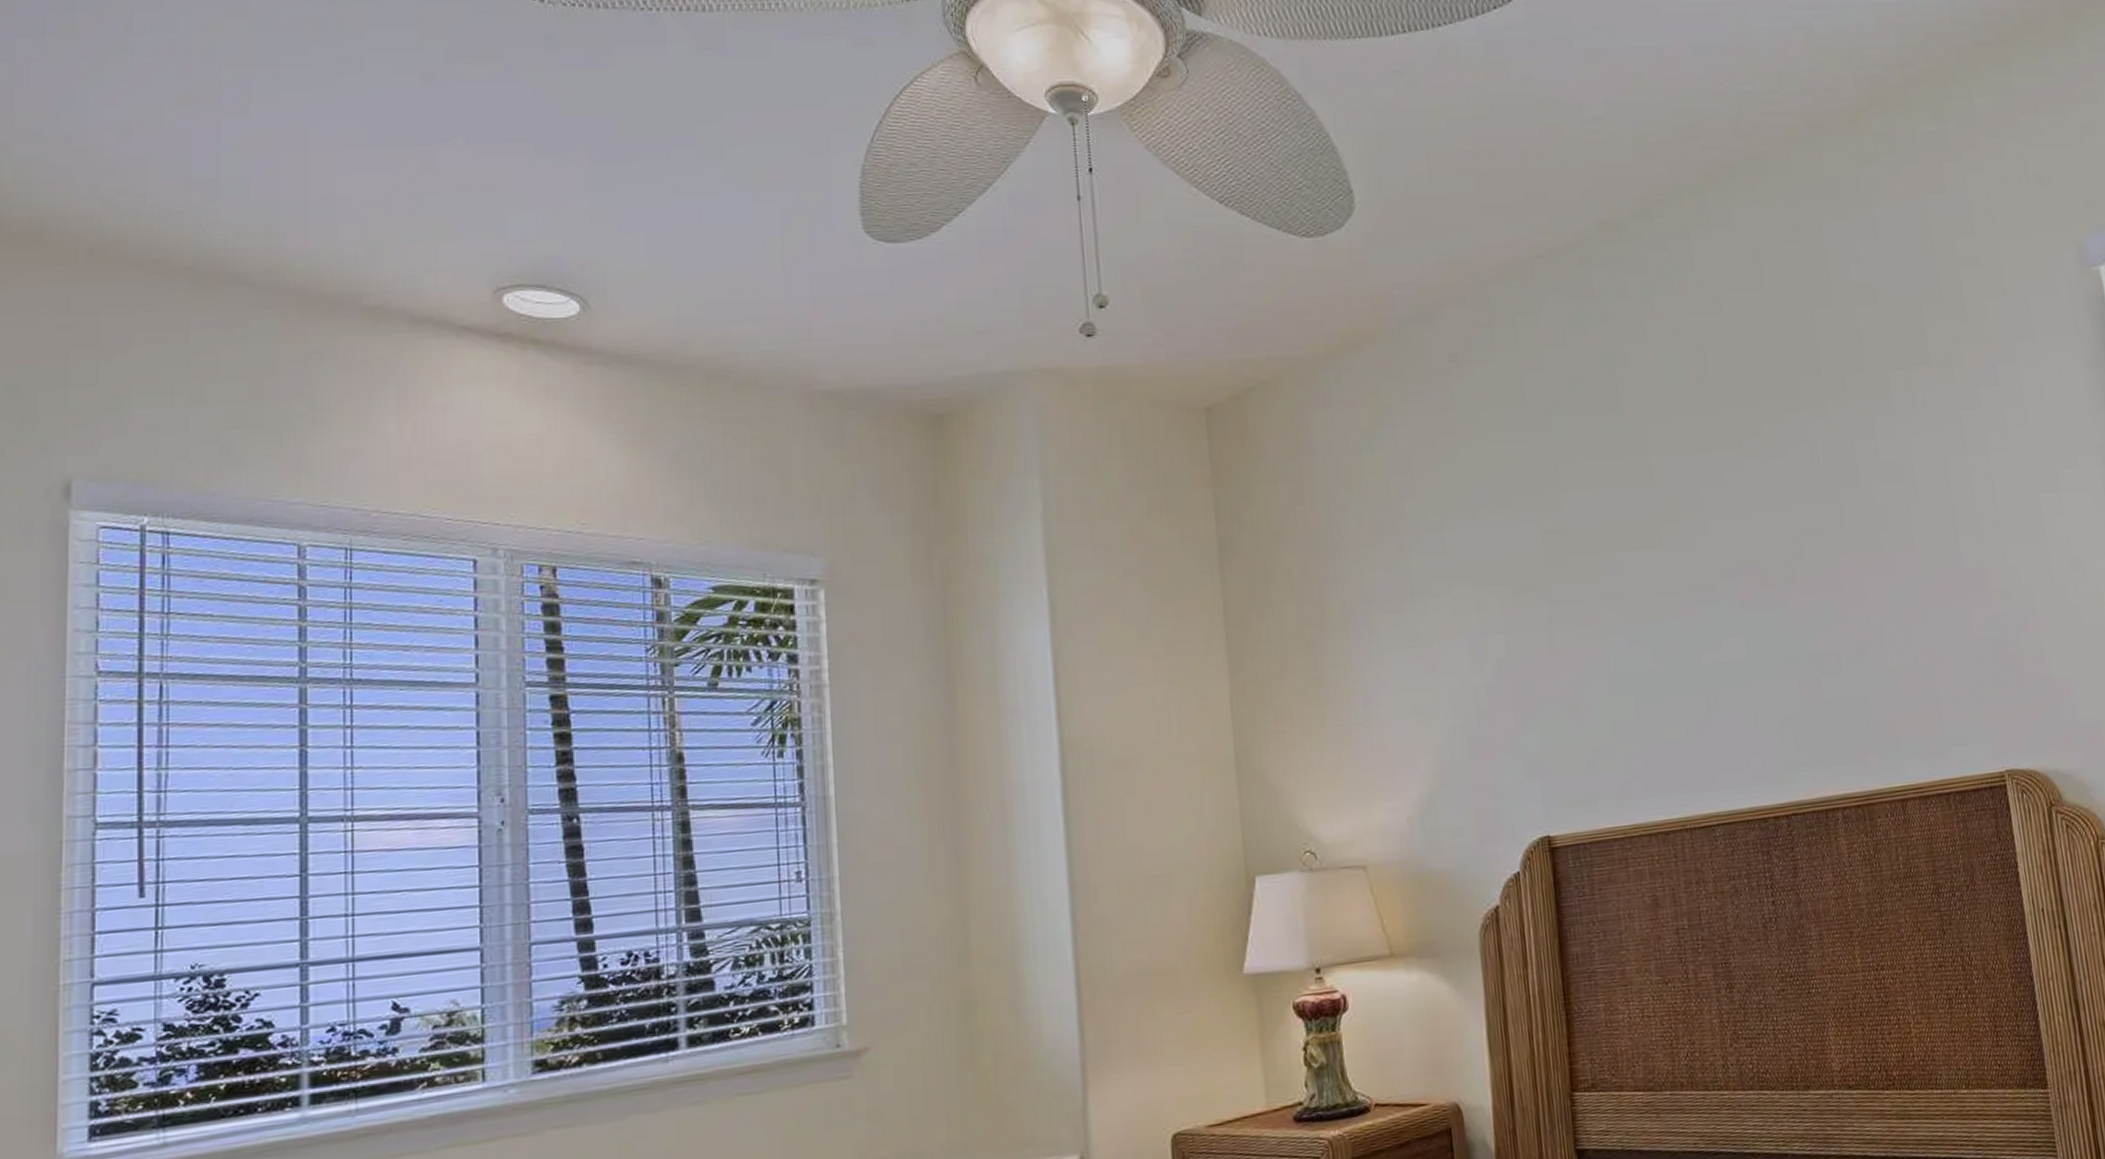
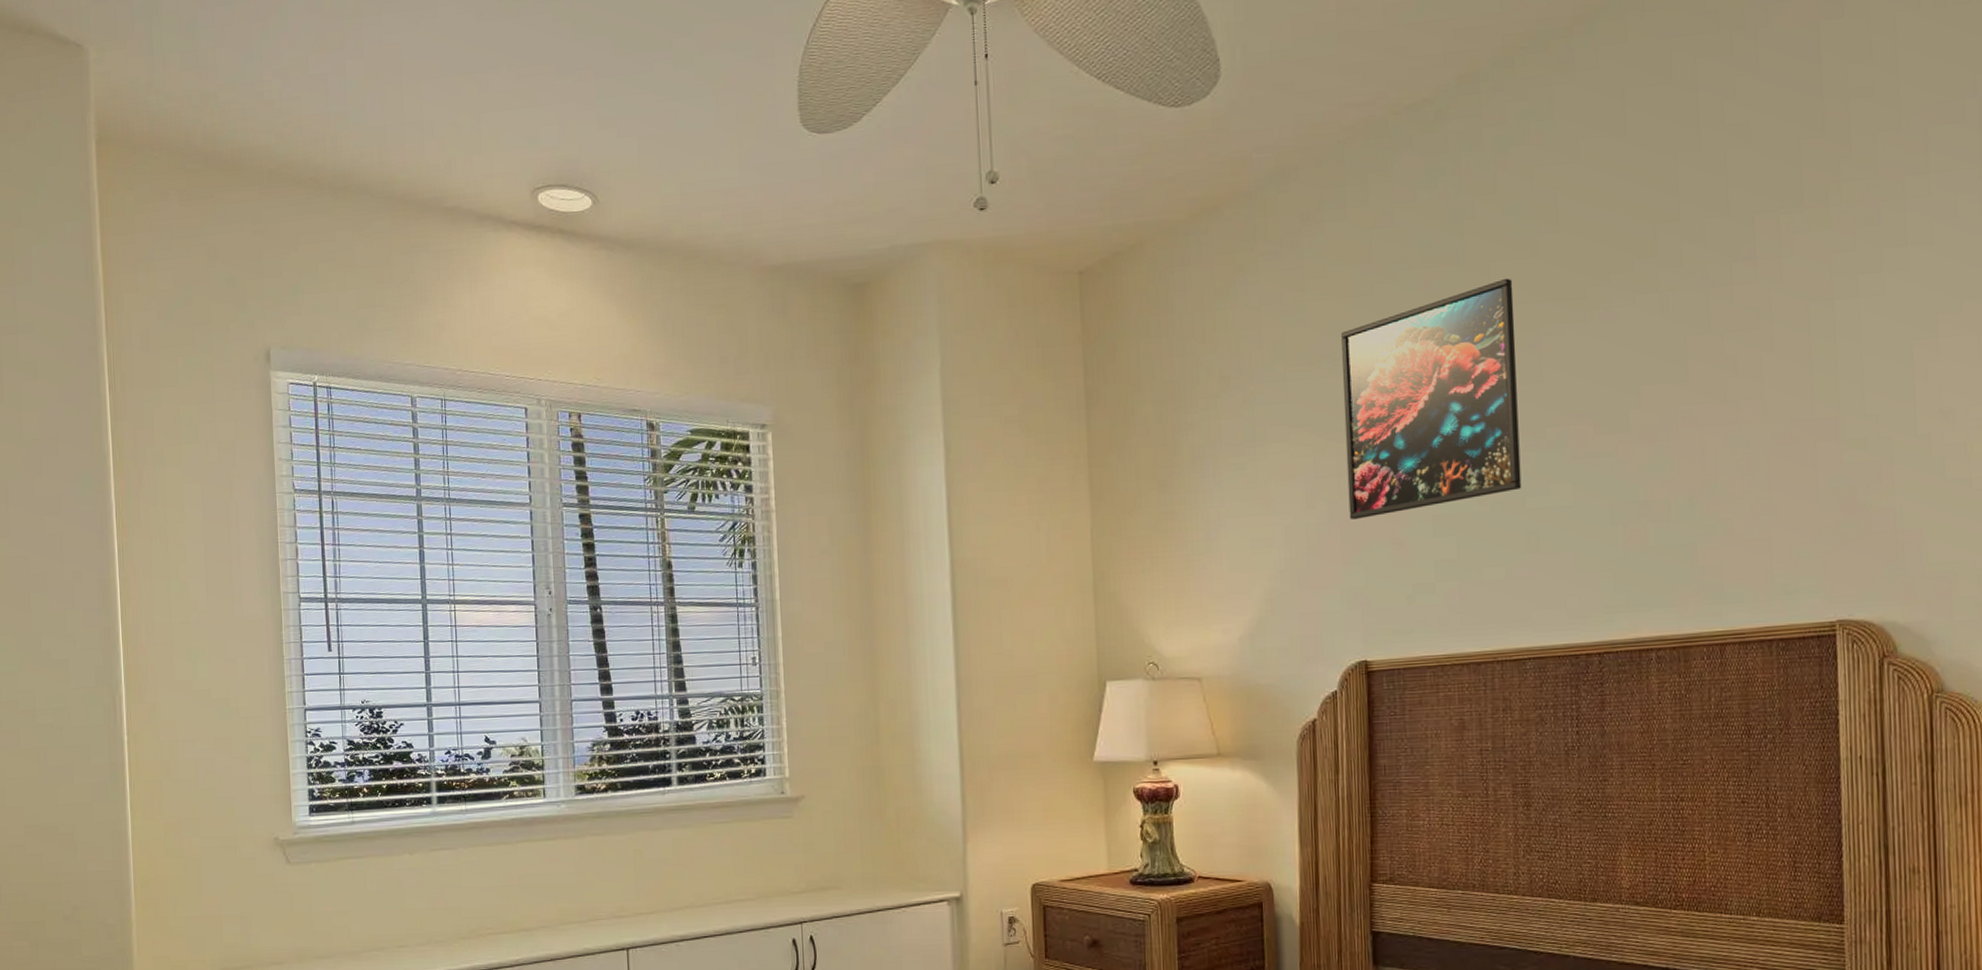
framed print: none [1499,426,1695,680] -> present [1341,278,1522,519]

